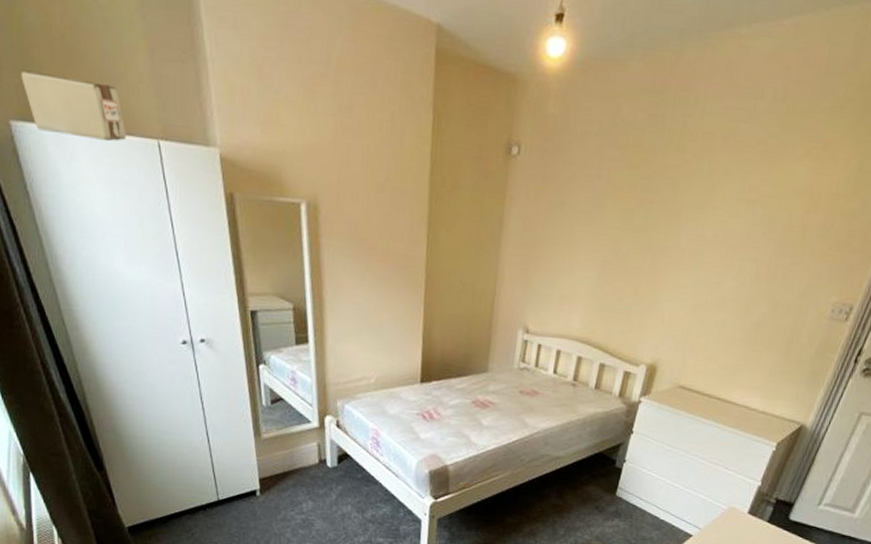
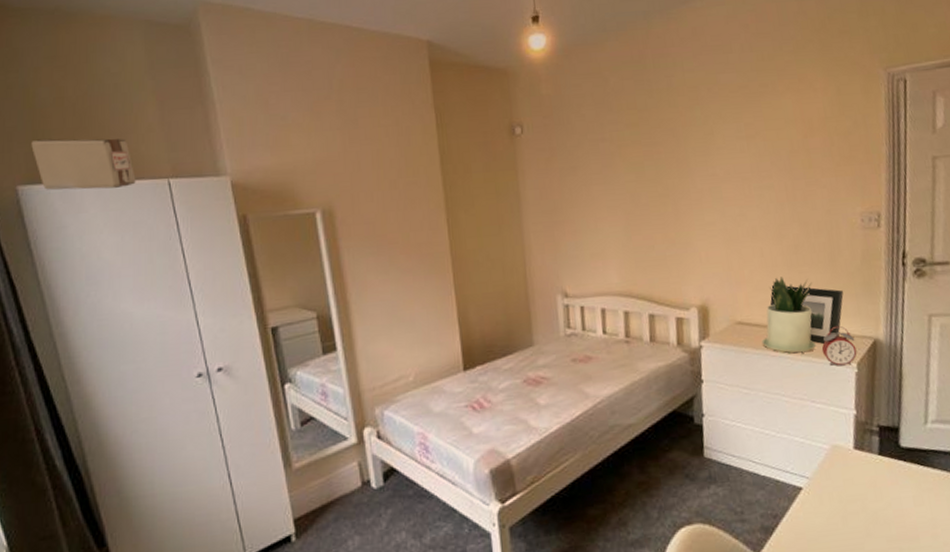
planter: none [696,351,762,425] -> present [761,276,817,354]
picture frame: none [715,357,788,420] -> present [769,284,844,344]
alarm clock: none [749,406,783,444] -> present [821,325,857,366]

